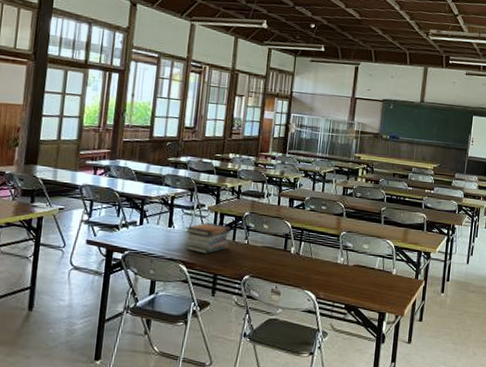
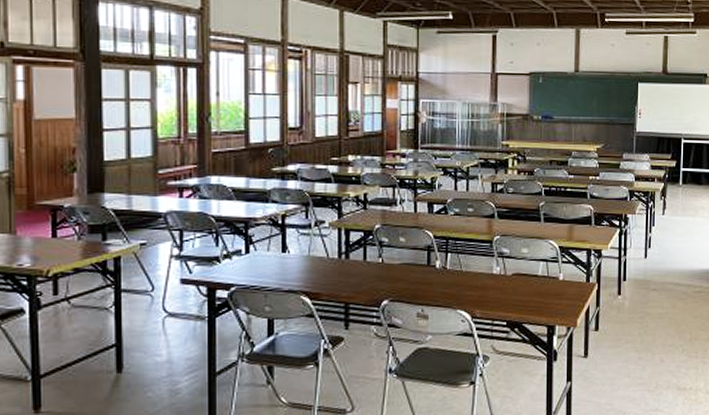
book stack: present [185,222,231,254] -> none [304,241,361,280]

